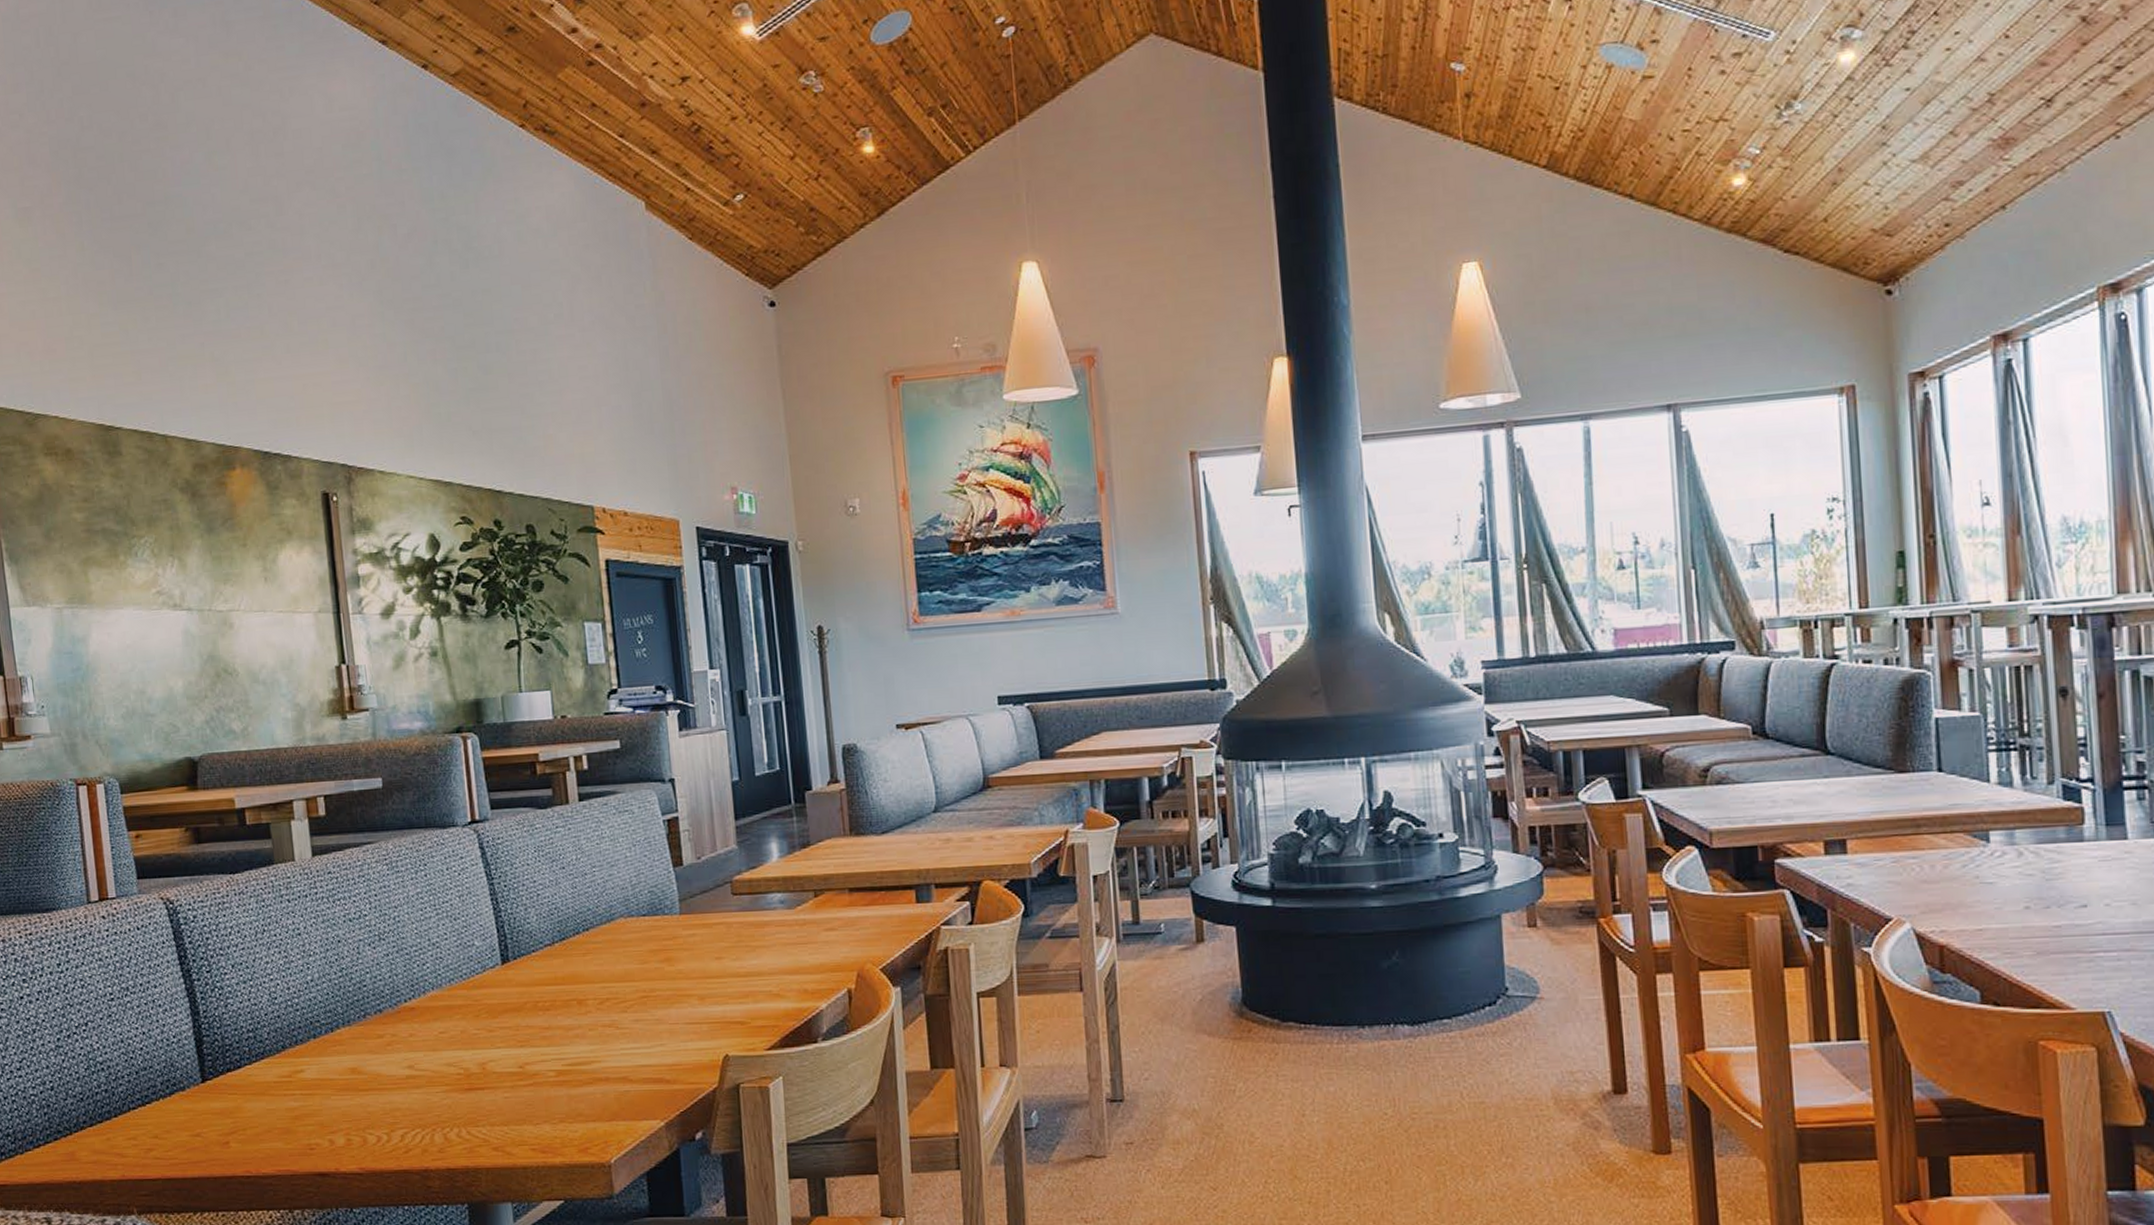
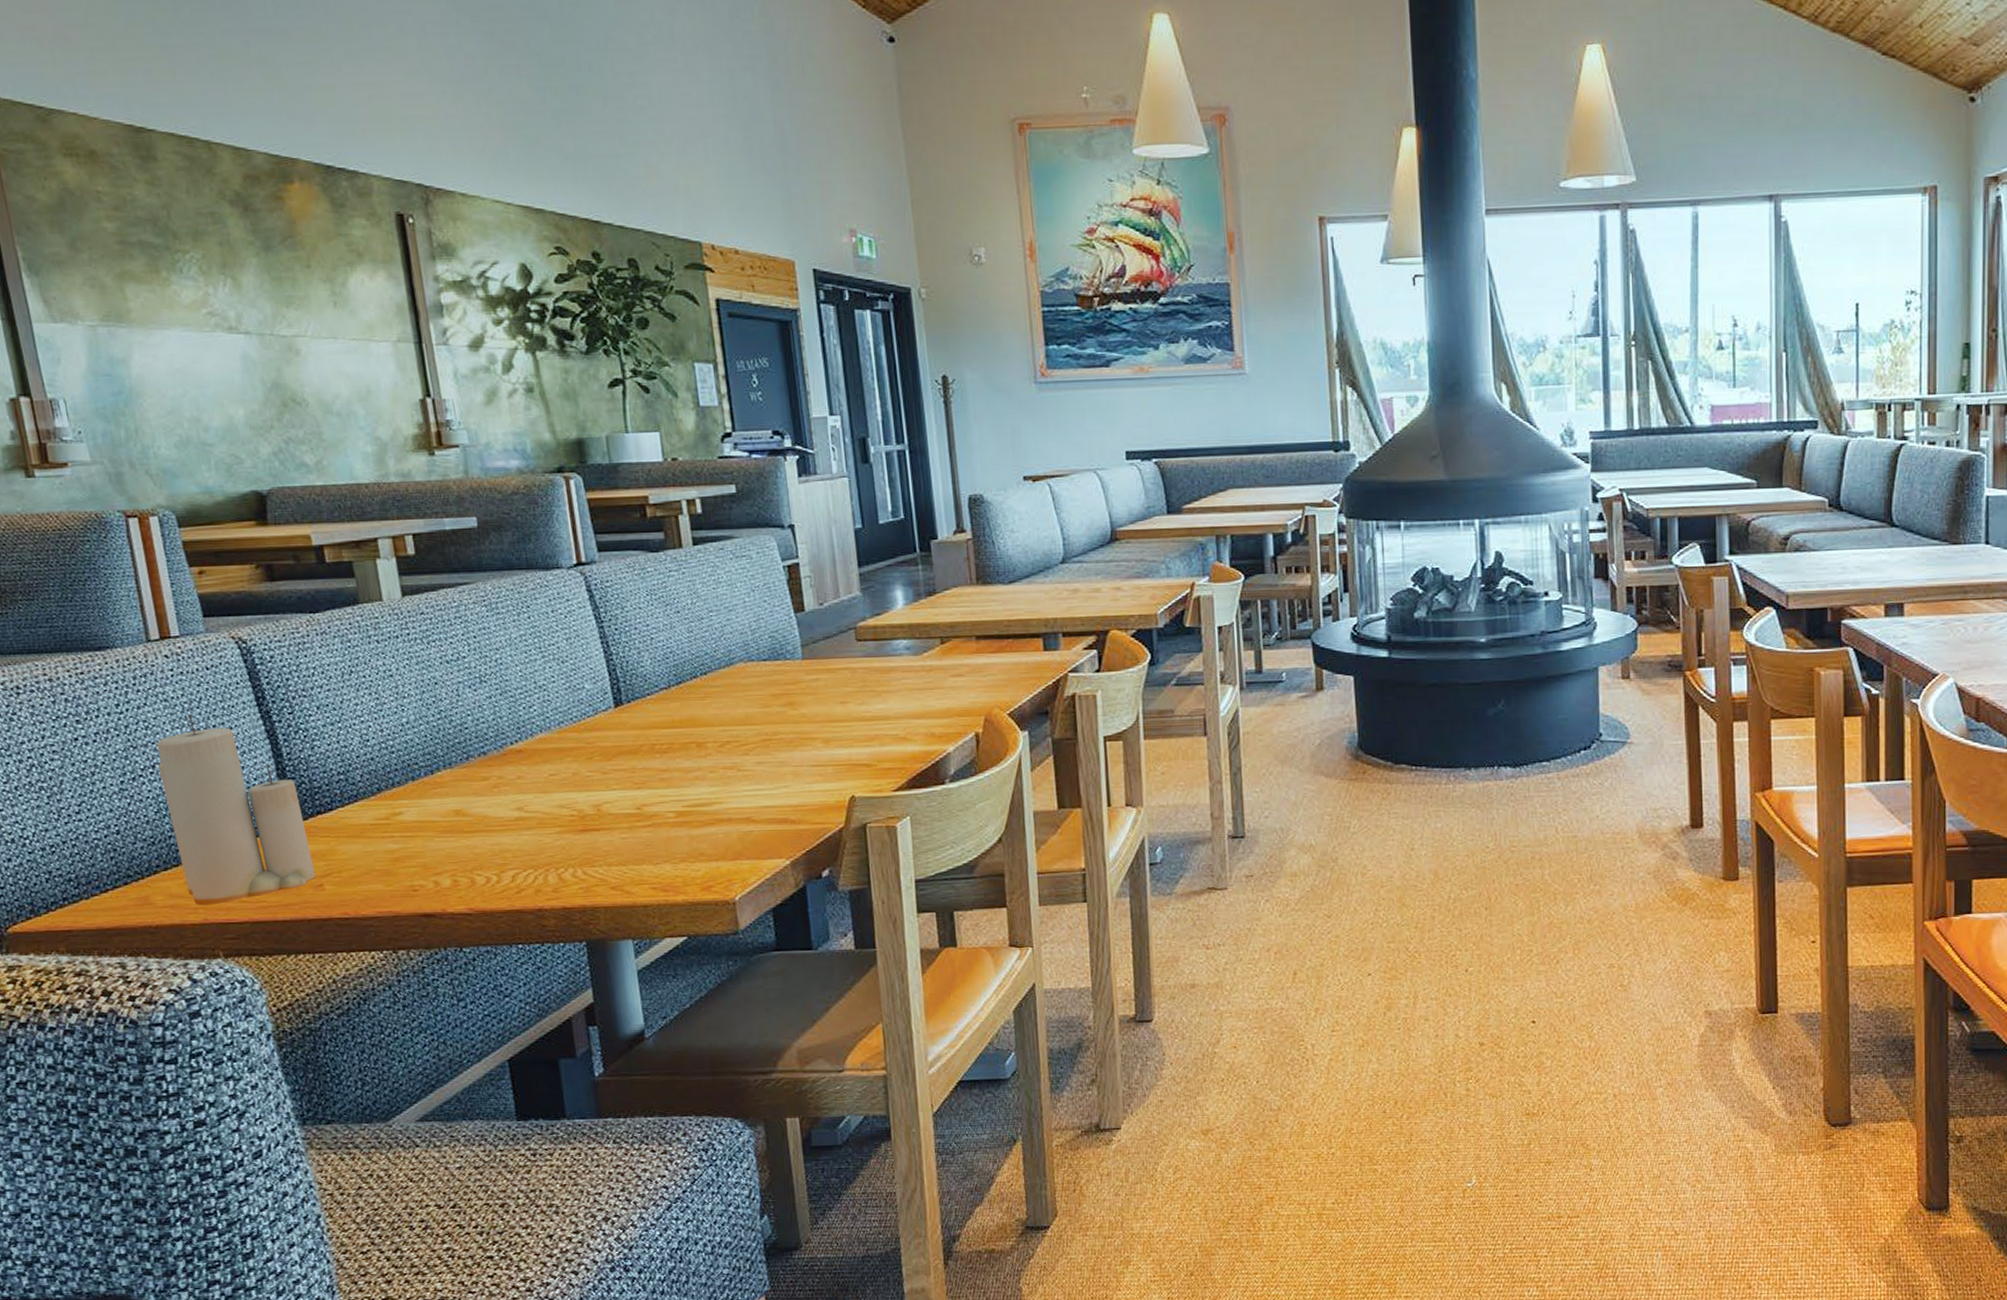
candle: none [90,972,223,1162] -> present [156,713,316,906]

